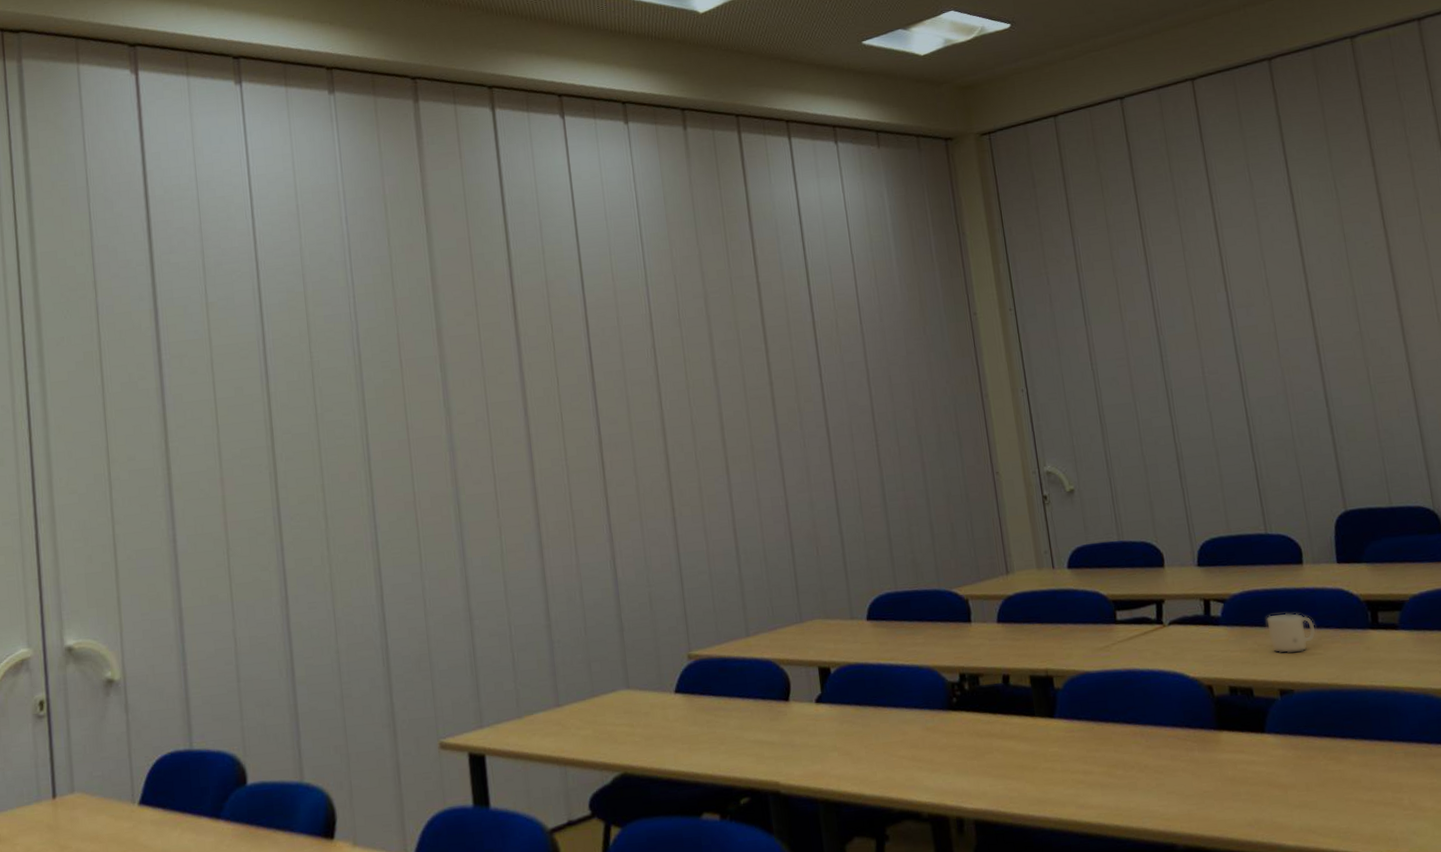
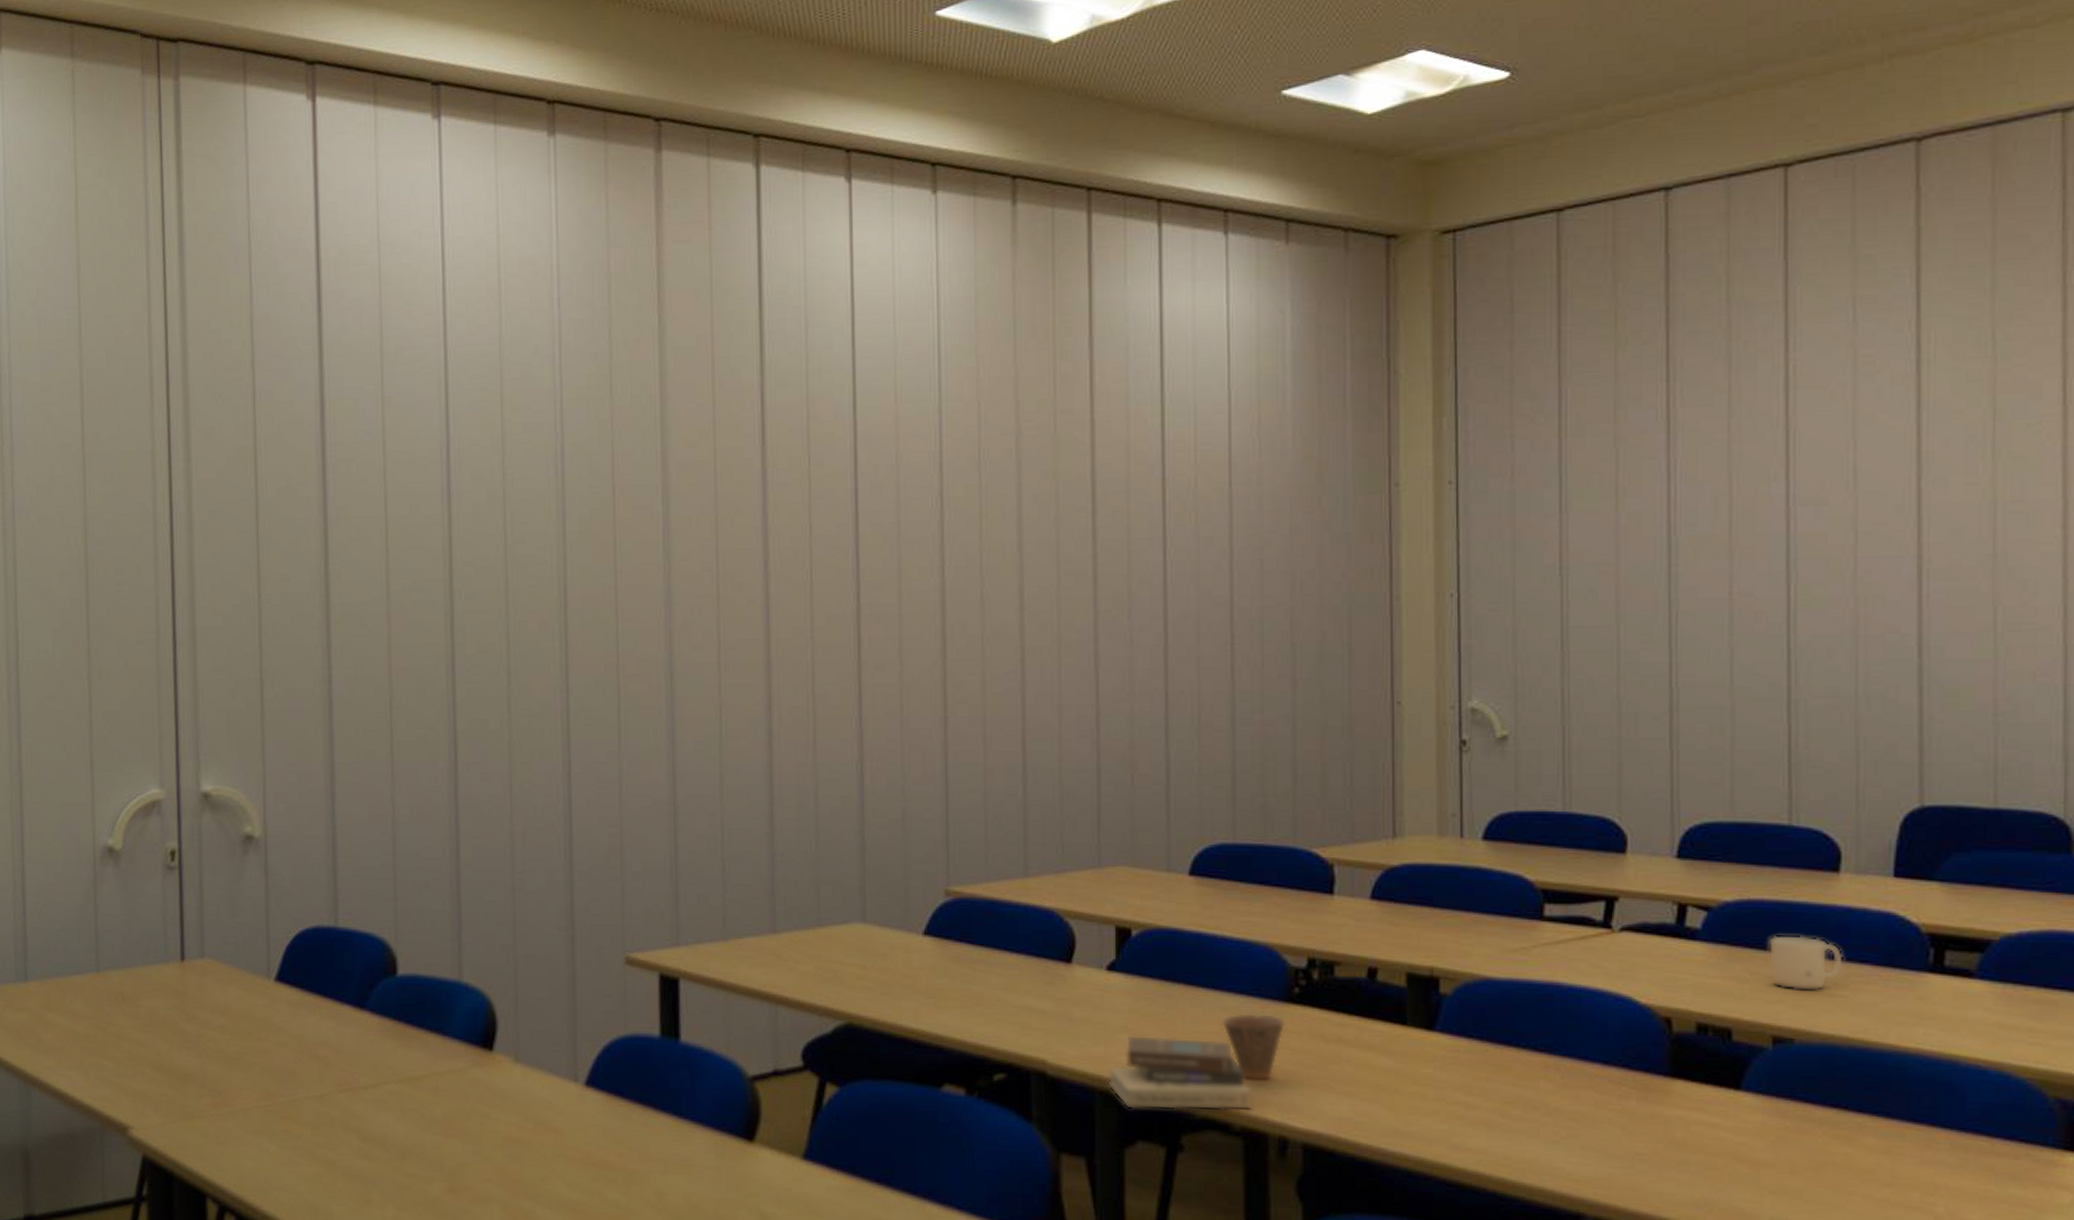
books: none [825,747,936,812] -> present [1107,1034,1254,1111]
cup: none [904,722,950,776] -> present [1221,1013,1284,1081]

